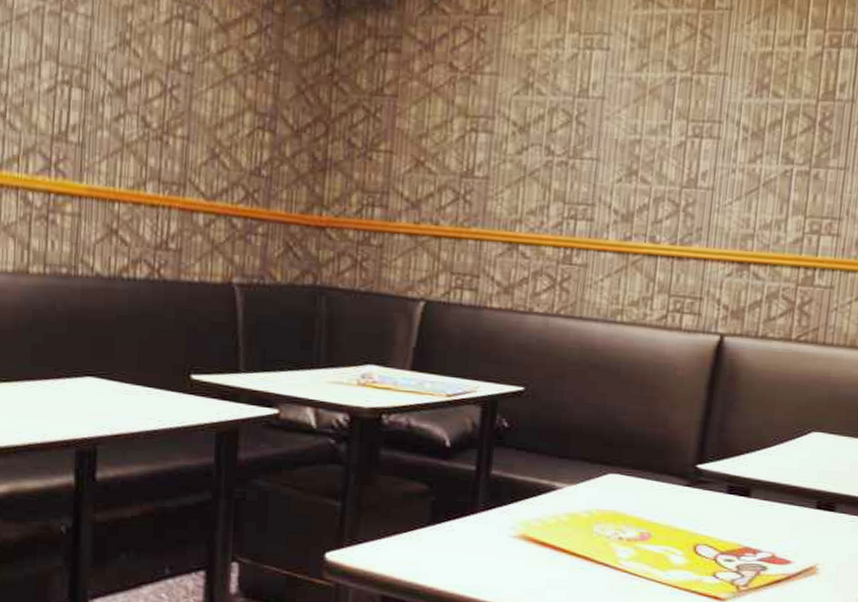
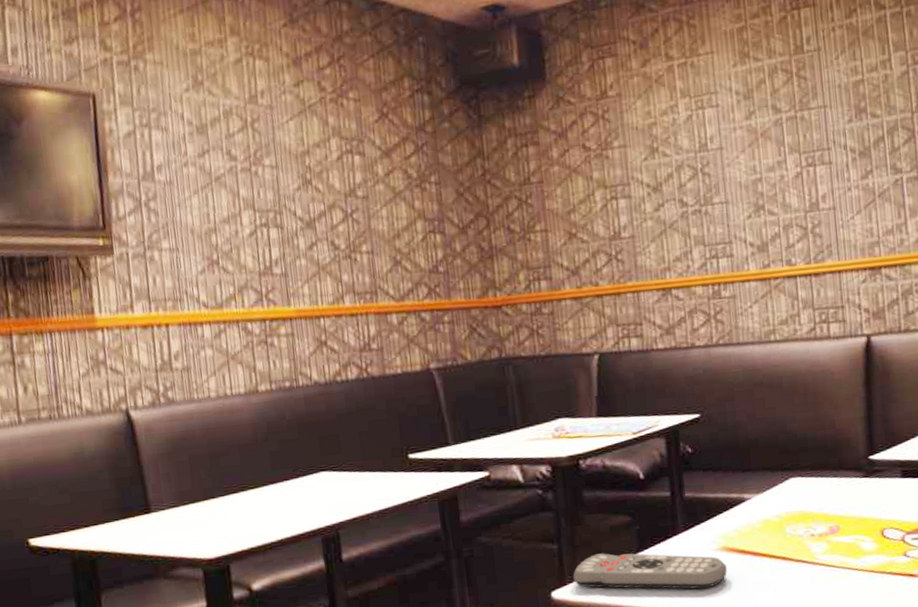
remote control: none [352,520,522,577] -> present [573,553,727,589]

